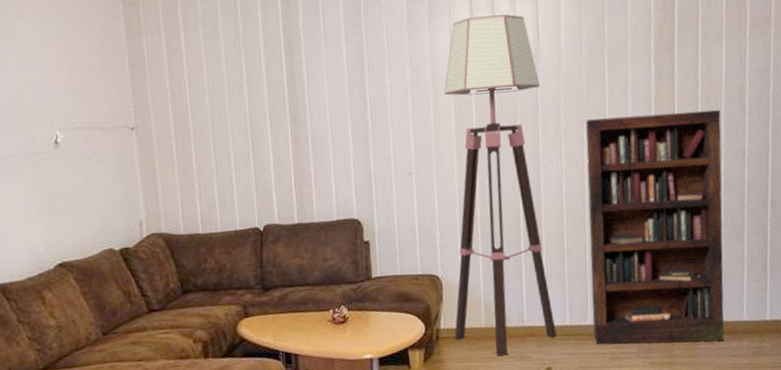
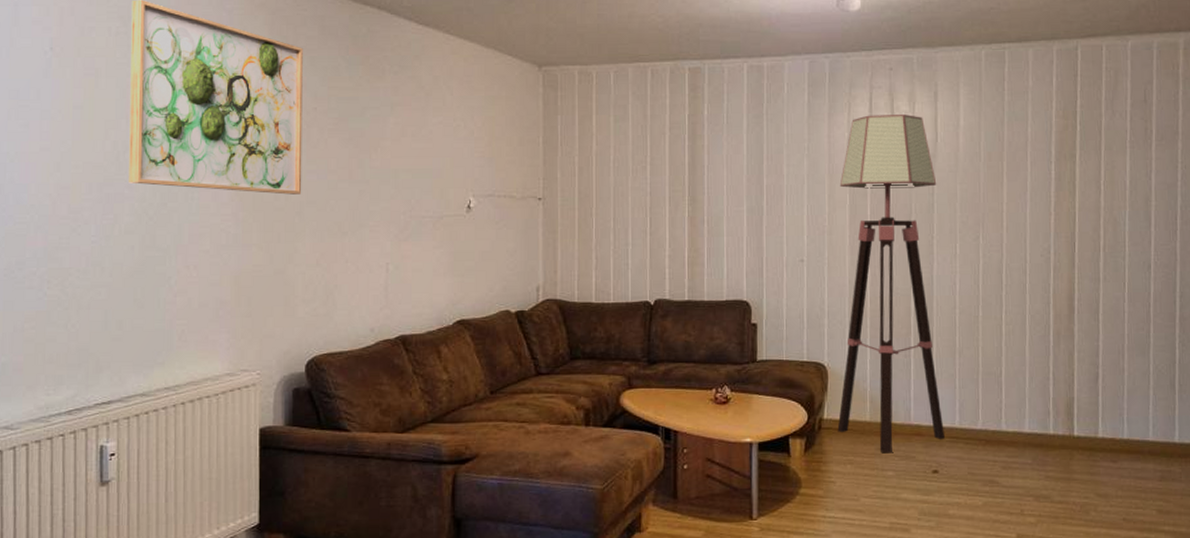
bookcase: present [586,110,724,345] -> none [982,219,1128,460]

